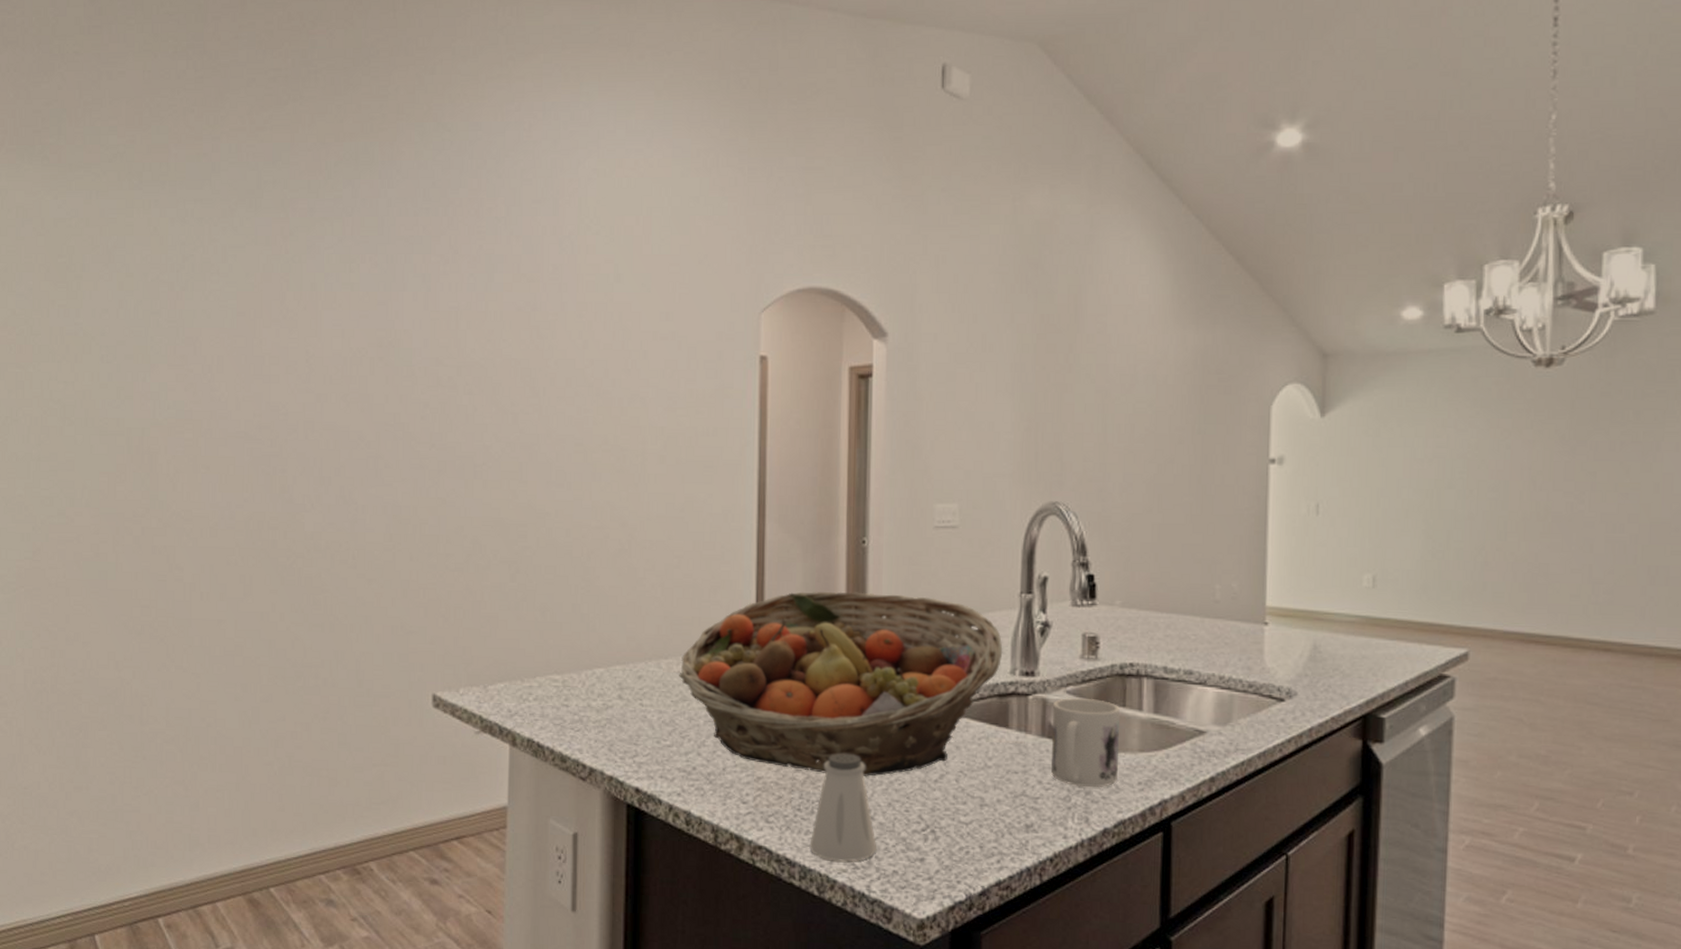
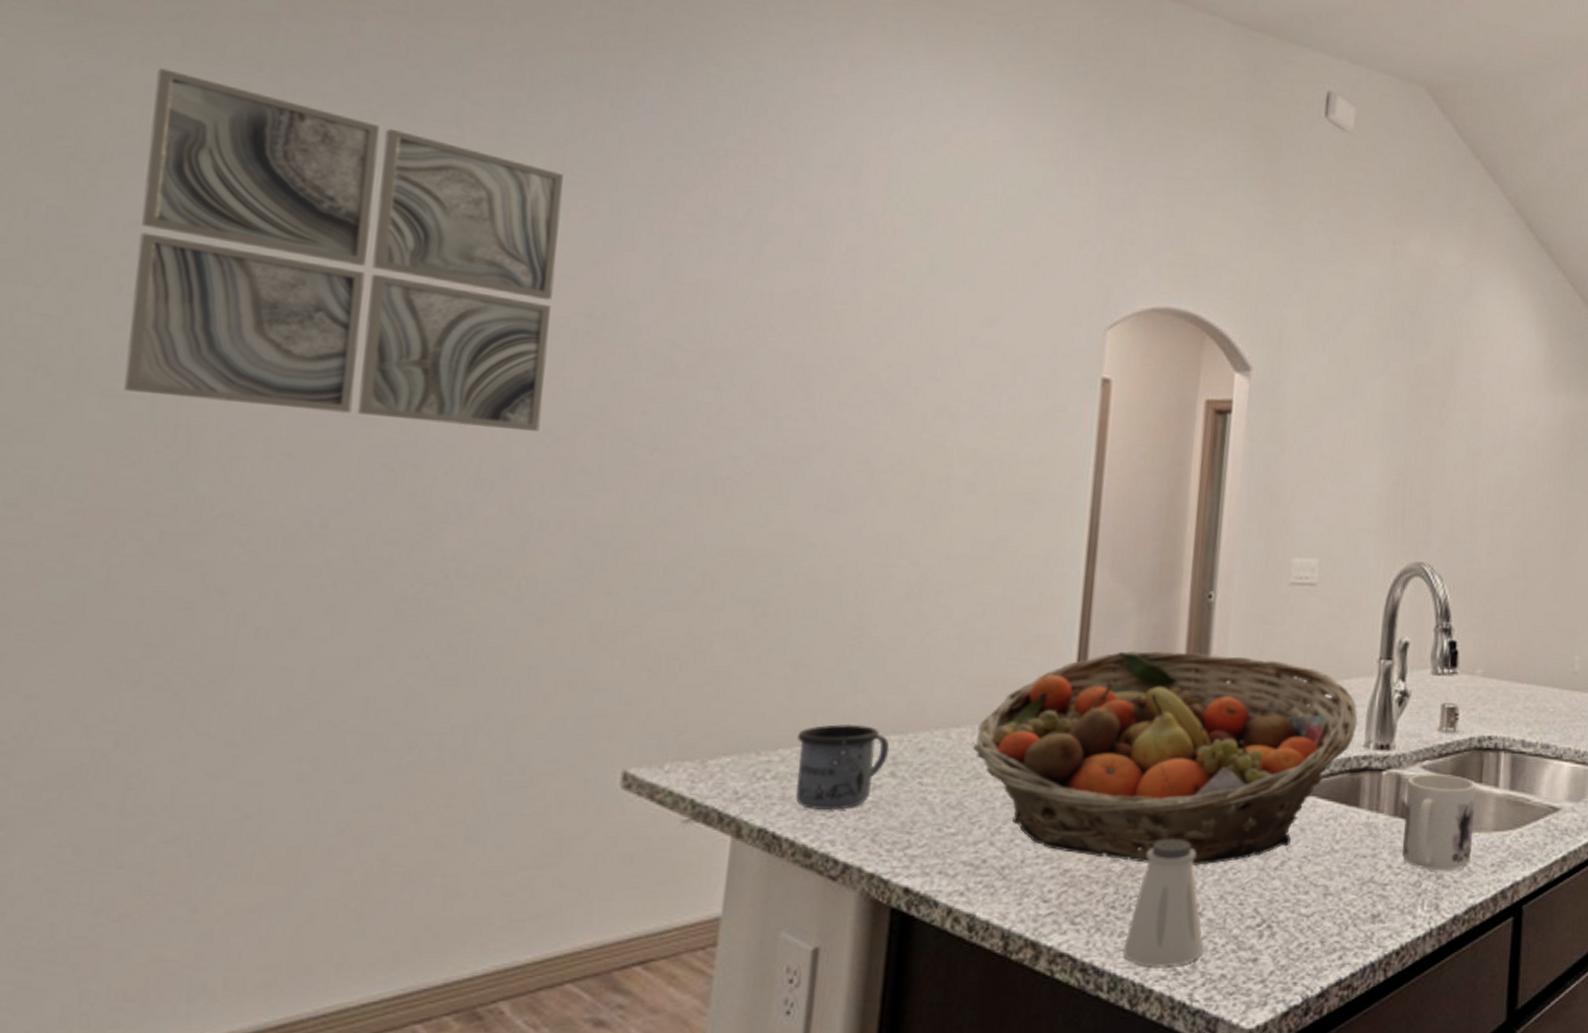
wall art: none [106,197,356,439] -> present [124,68,564,432]
mug: none [549,656,616,726] -> present [796,723,890,811]

